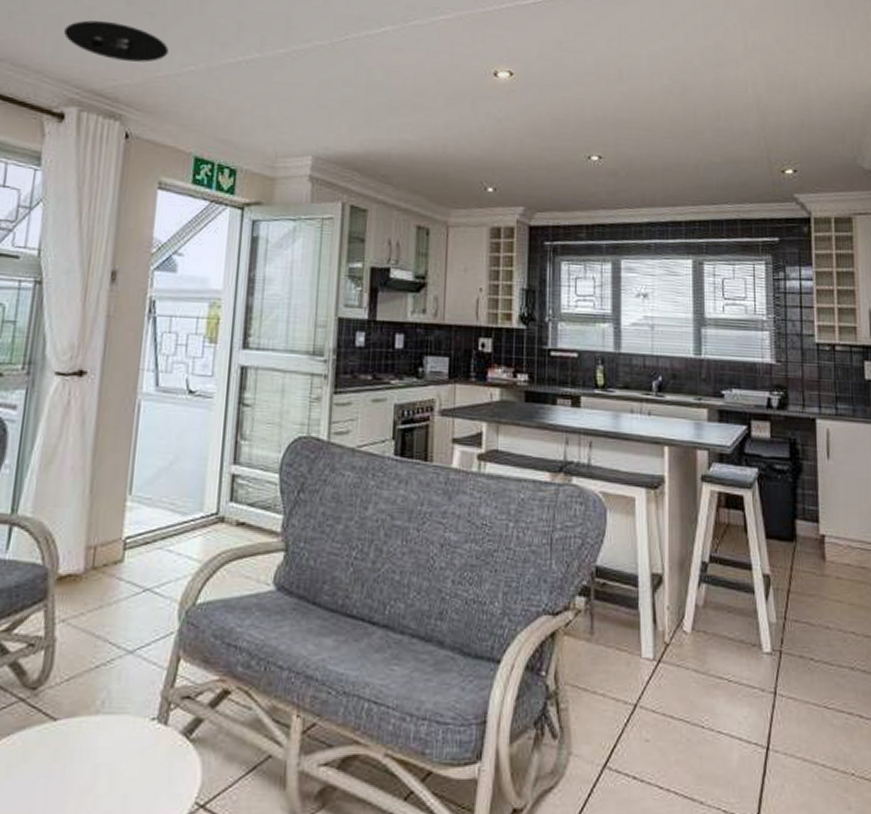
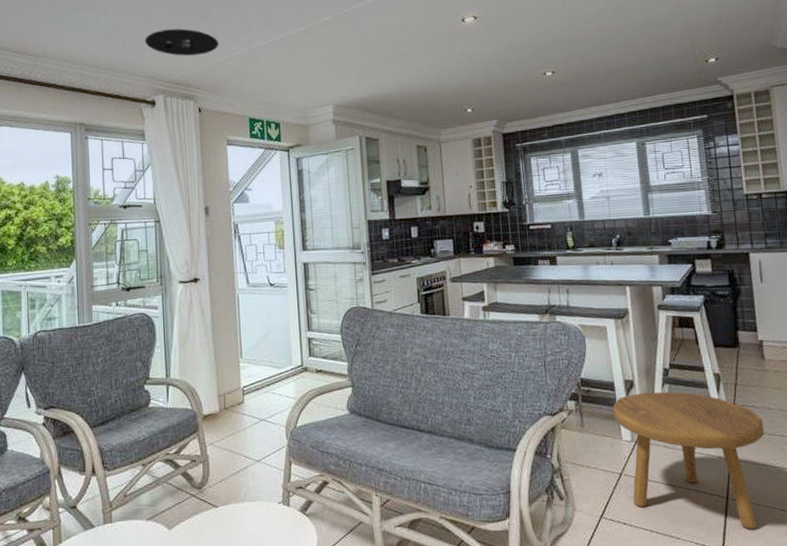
footstool: none [634,593,819,794] -> present [613,391,765,529]

